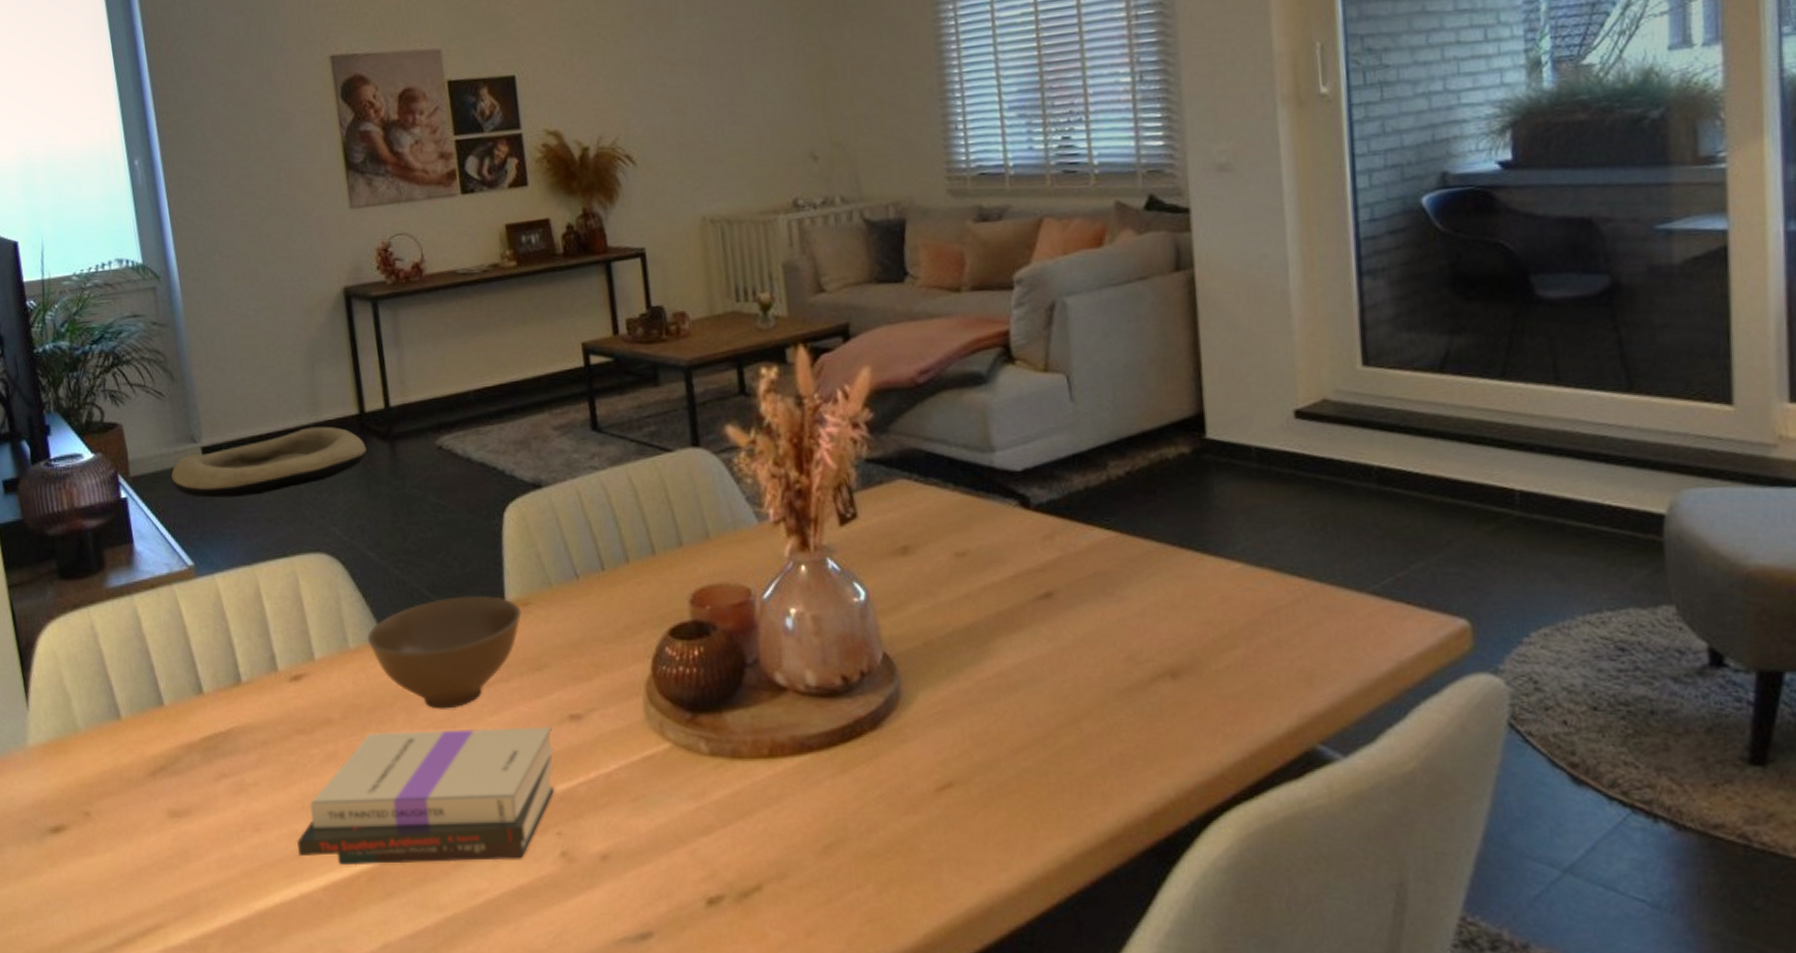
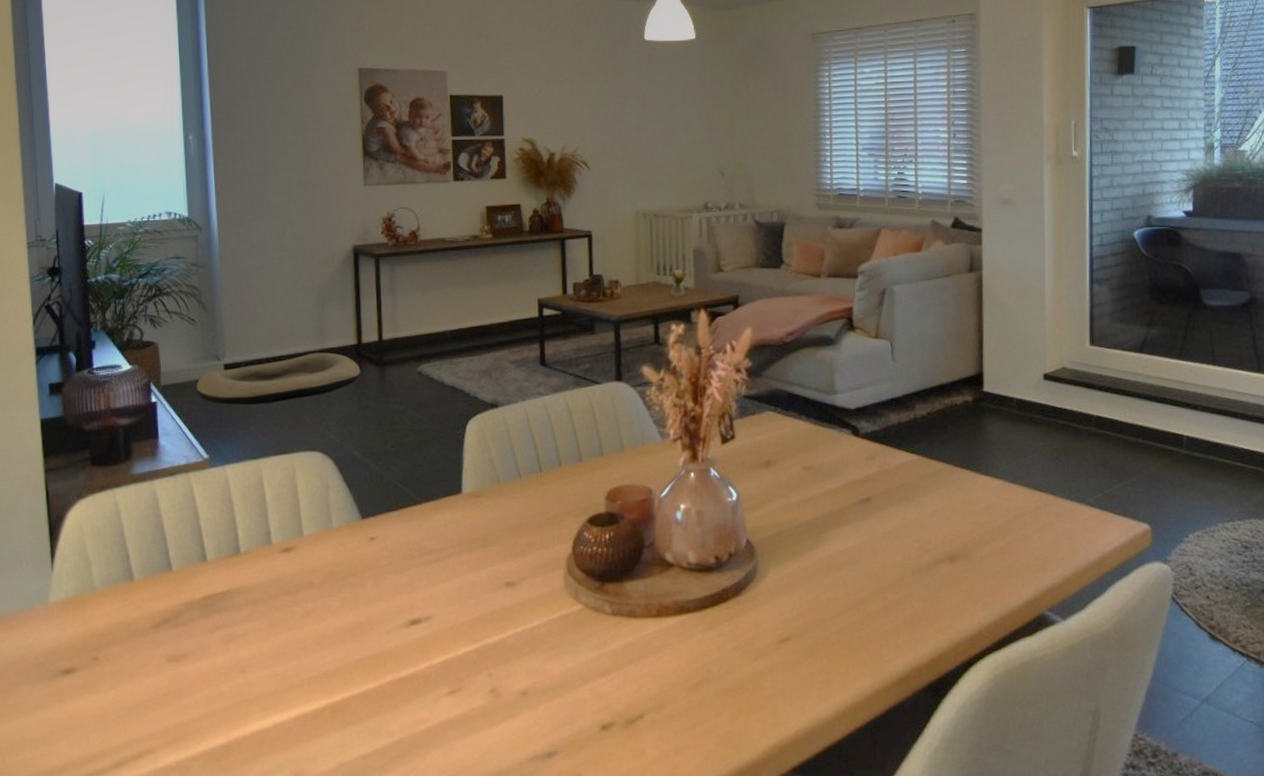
books: present [297,726,555,866] -> none [275,591,491,700]
bowl: present [367,595,522,709] -> none [348,488,474,577]

